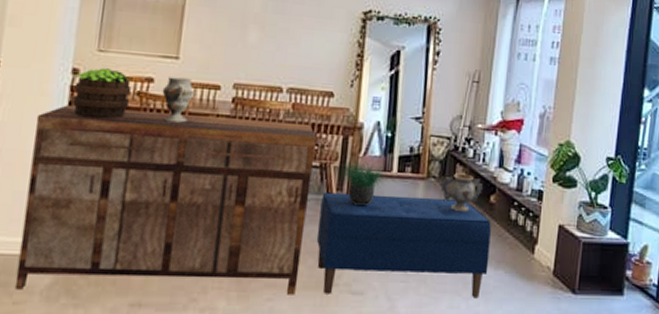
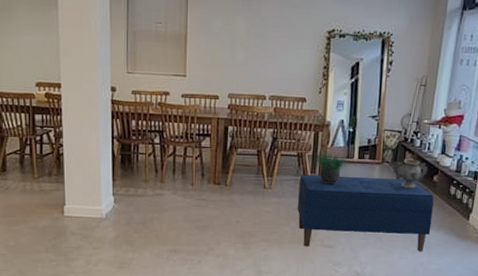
sideboard: present [14,105,317,295] -> none [91,114,294,247]
potted plant: present [72,68,133,119] -> none [114,86,154,124]
decorative vase: present [162,77,195,123] -> none [176,90,200,125]

